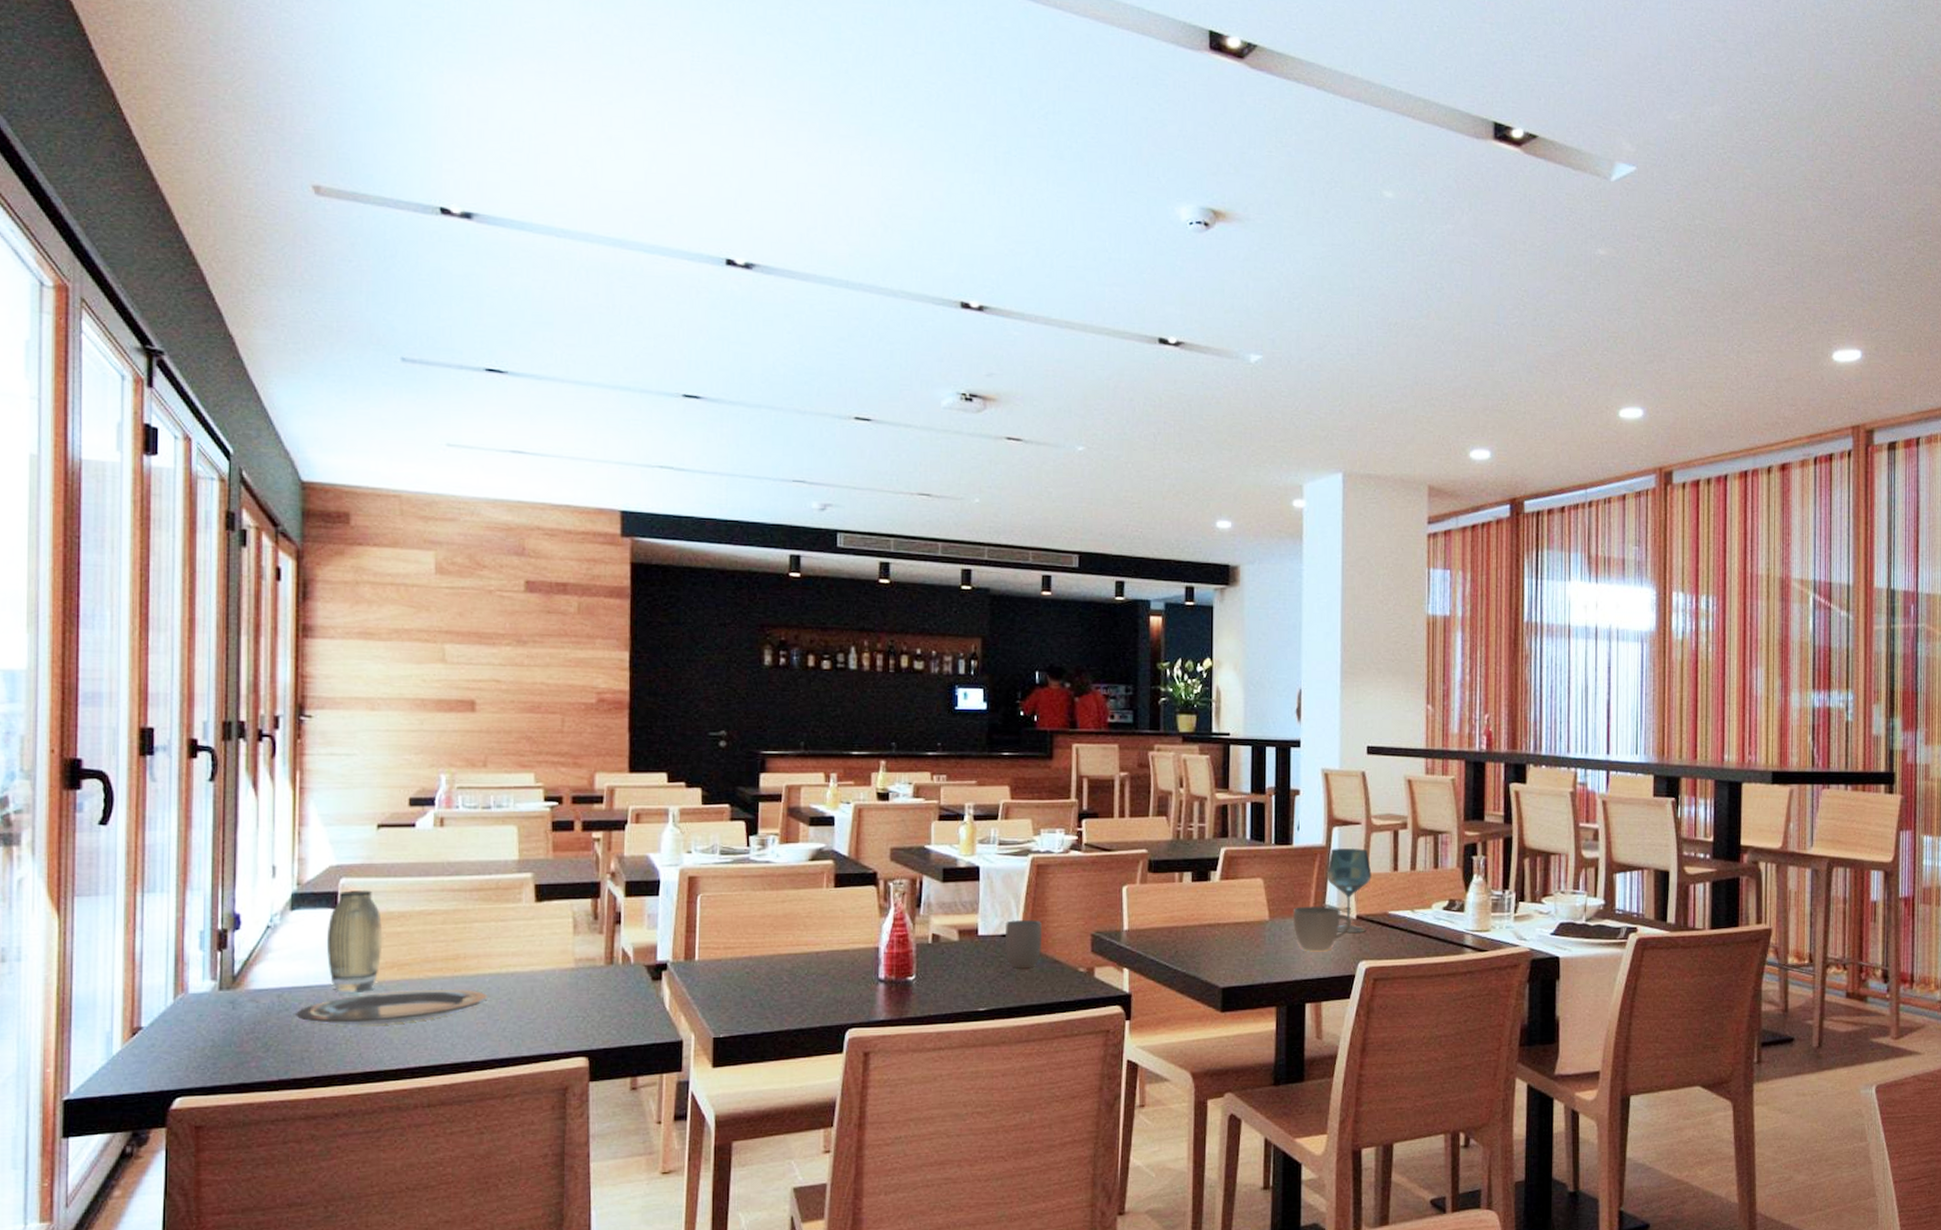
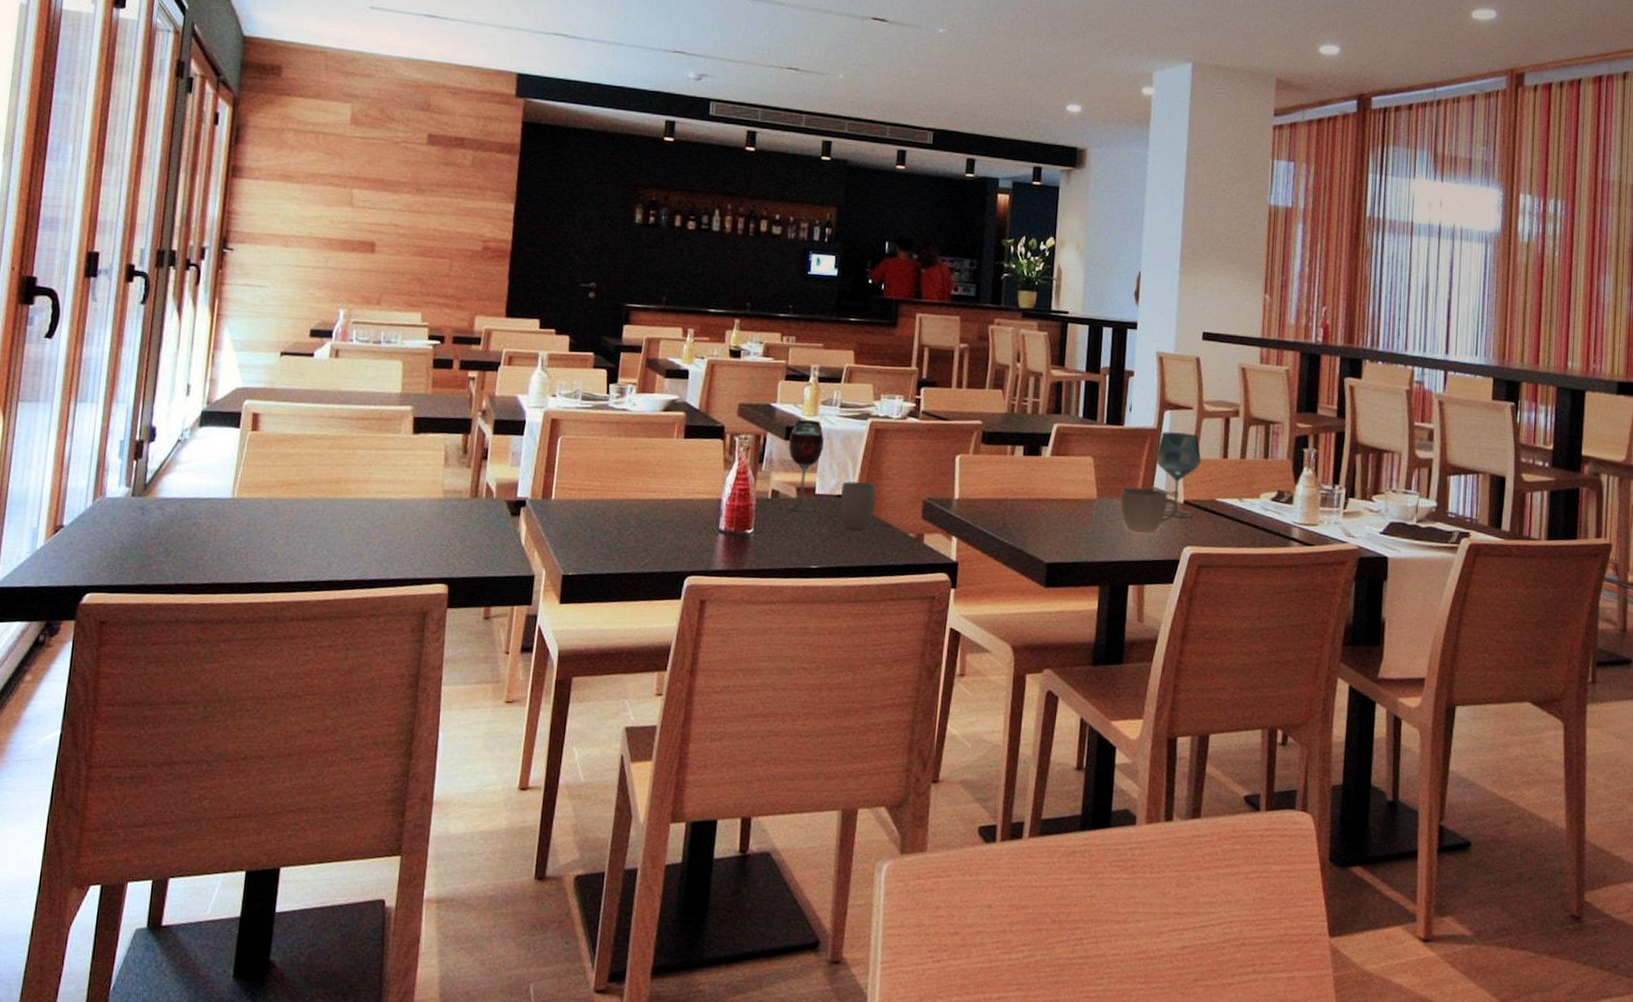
plate: present [296,989,488,1026] -> none [195,508,364,539]
vase: present [326,890,383,994] -> none [227,412,277,509]
wineglass: none [946,859,983,956] -> present [785,419,824,514]

